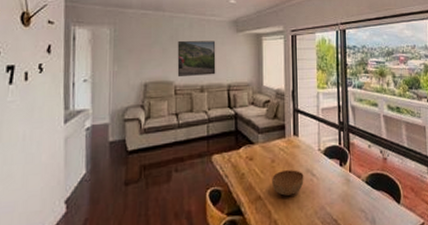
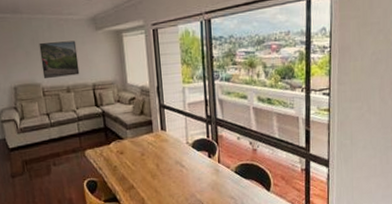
bowl: present [272,170,304,196] -> none [143,162,174,185]

